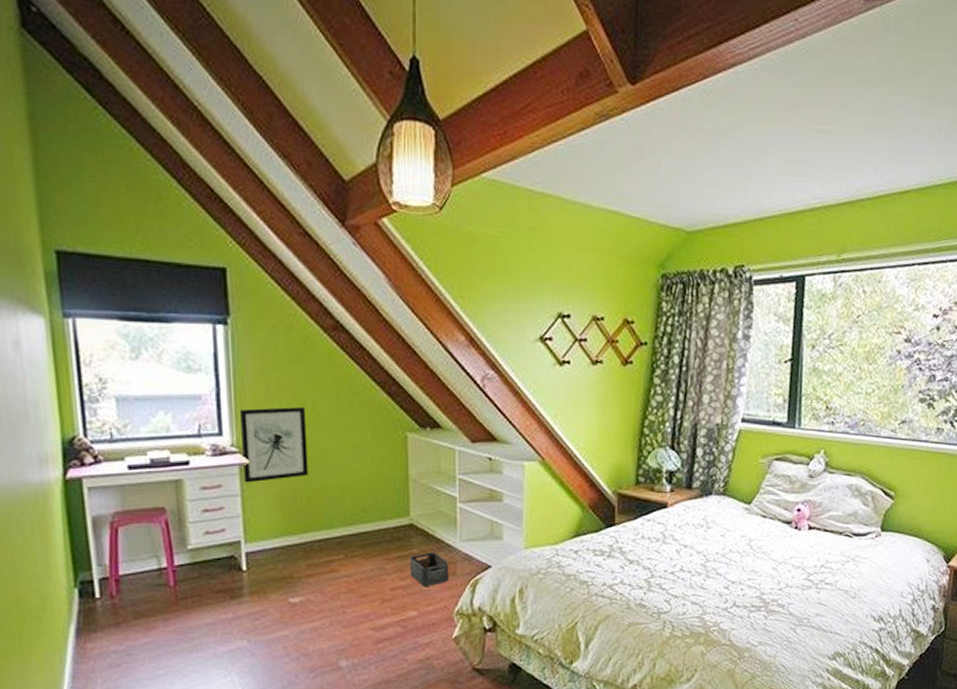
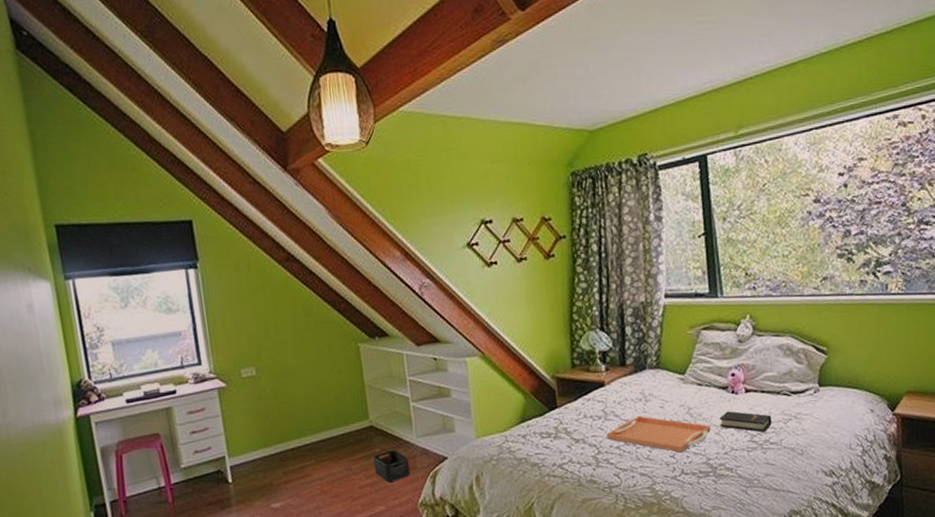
wall art: present [239,407,309,483] -> none [213,332,277,405]
serving tray: none [662,542,769,584] -> present [606,415,711,453]
hardback book: none [778,547,830,572] -> present [719,411,772,433]

